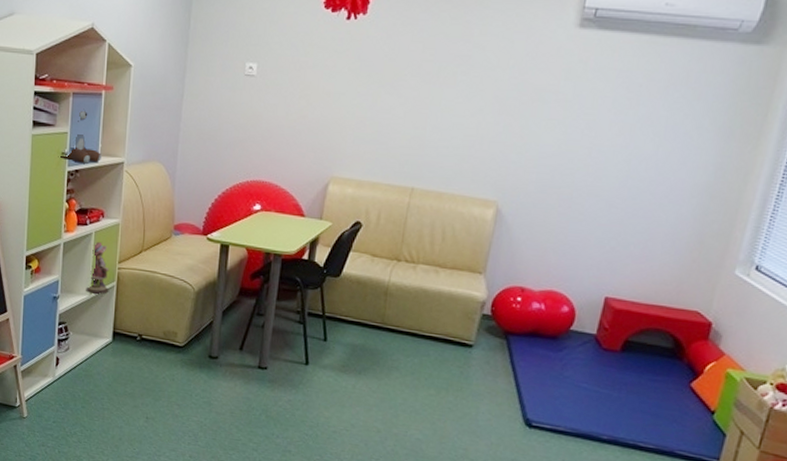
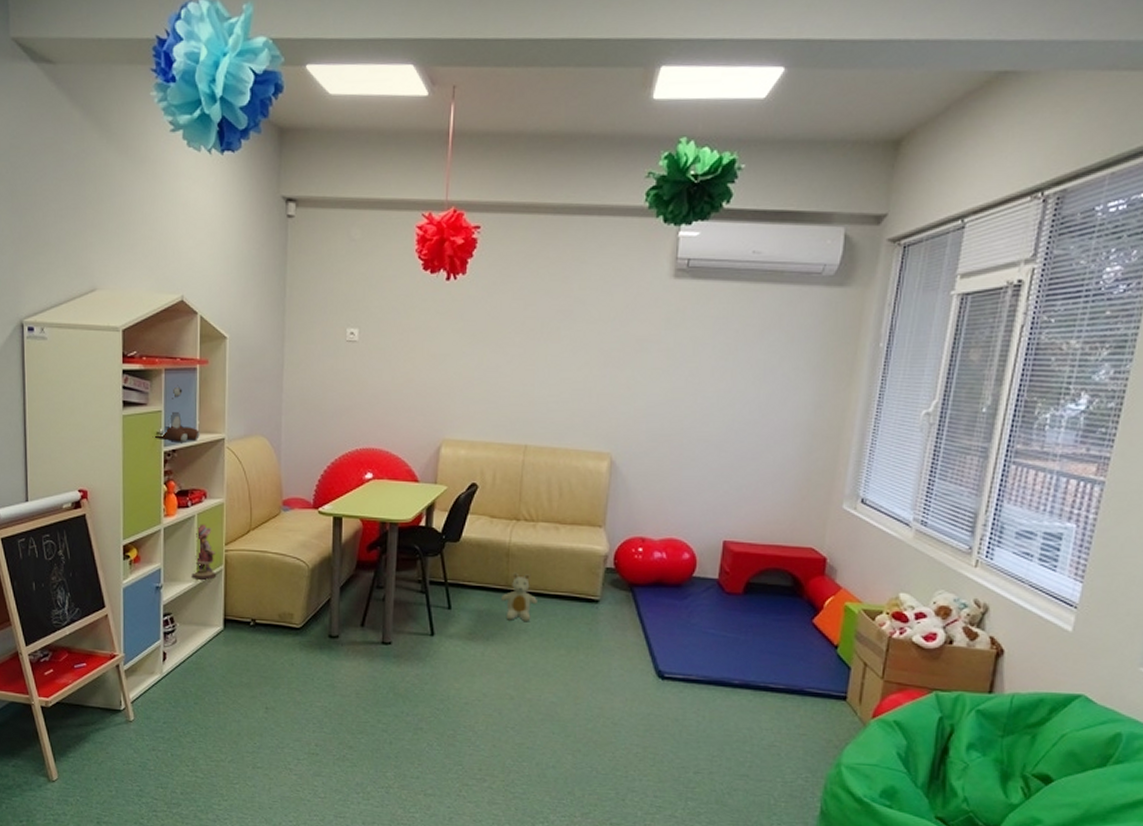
stuffed bear: none [376,311,411,360] -> present [501,572,537,622]

